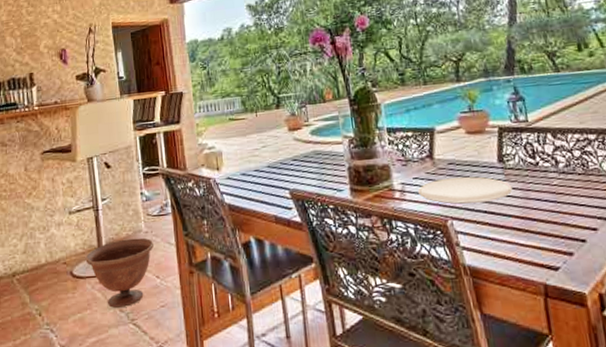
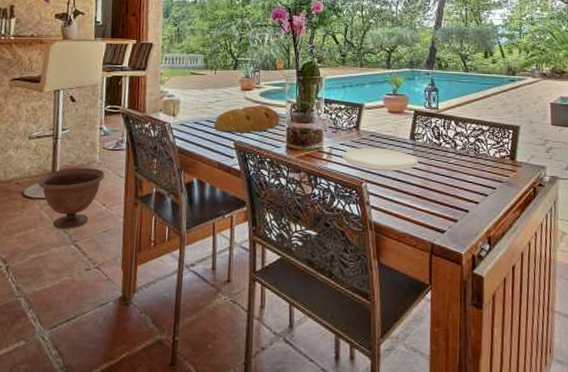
bread: none [263,144,339,181] -> present [213,104,280,133]

